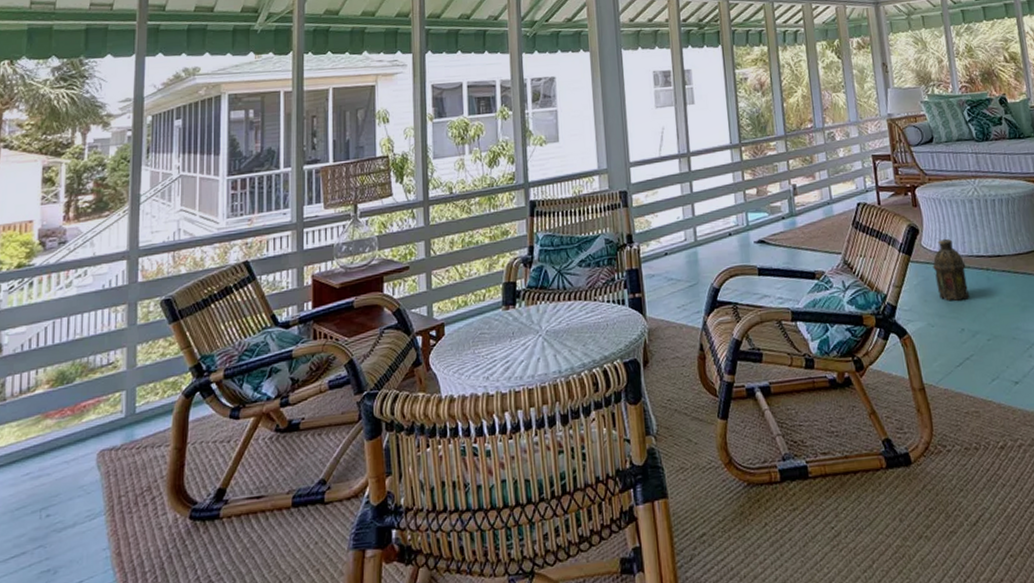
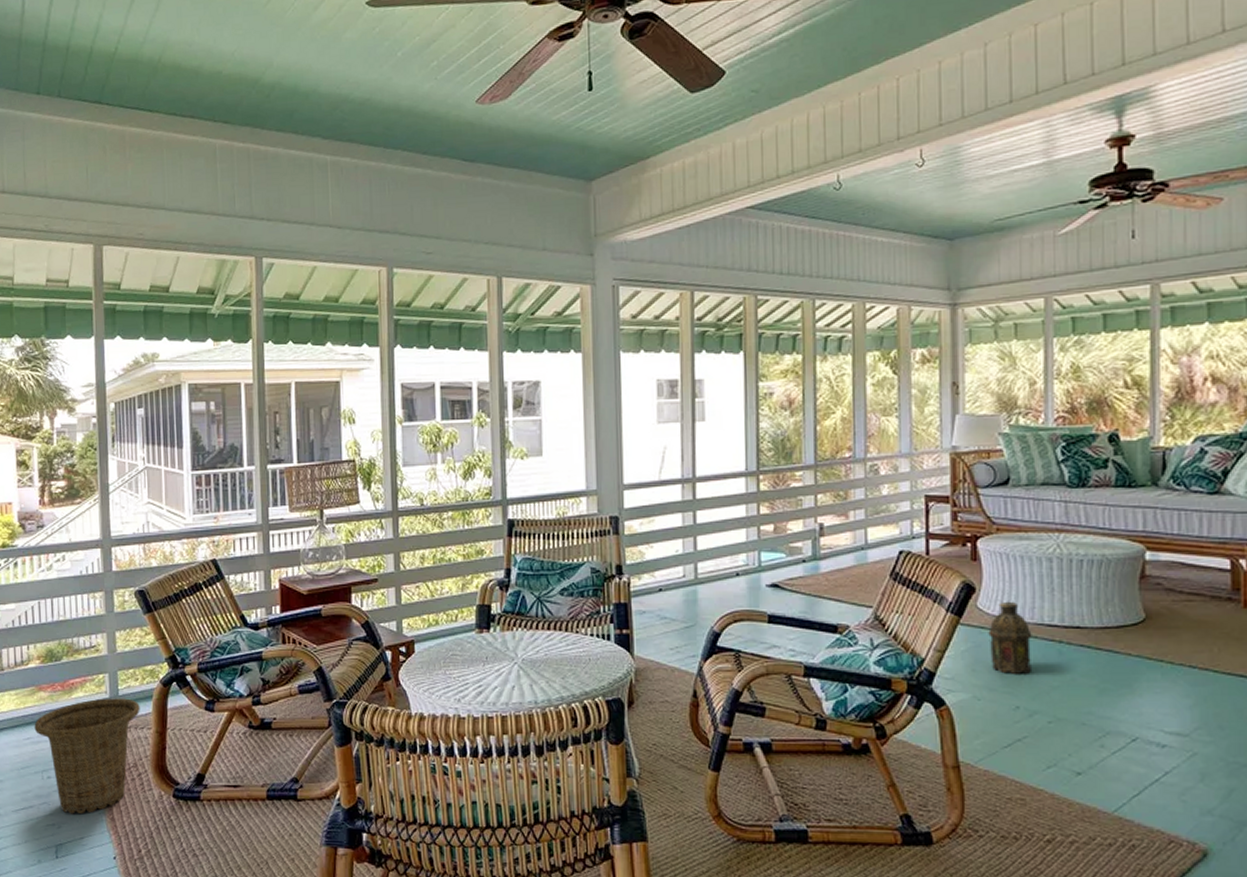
basket: none [36,415,159,555] -> present [34,698,140,815]

